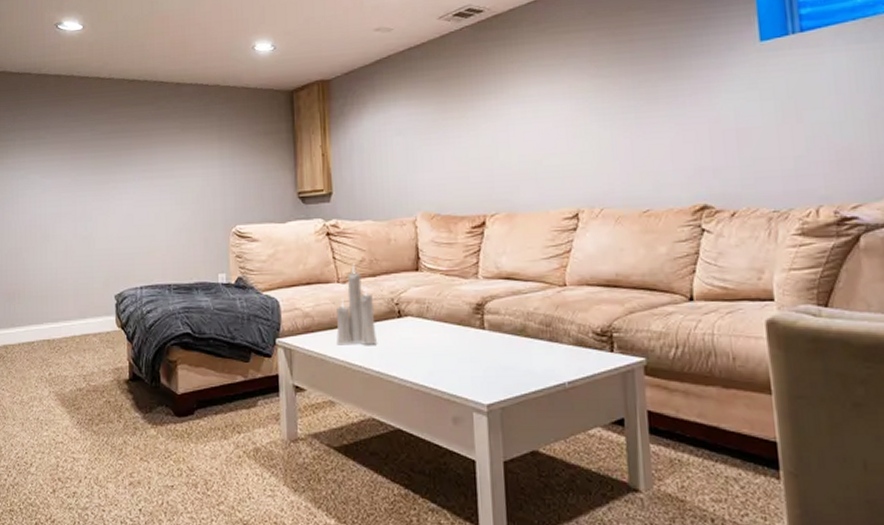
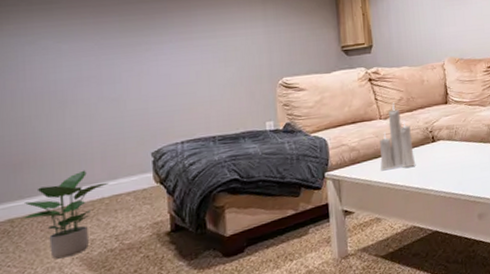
potted plant: none [14,306,79,390] -> present [22,170,109,259]

